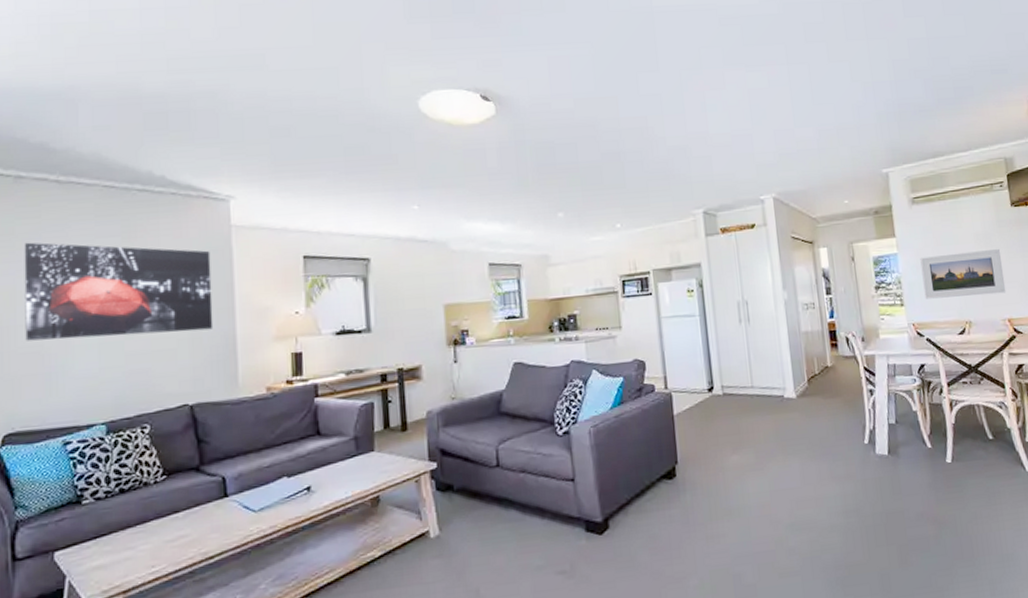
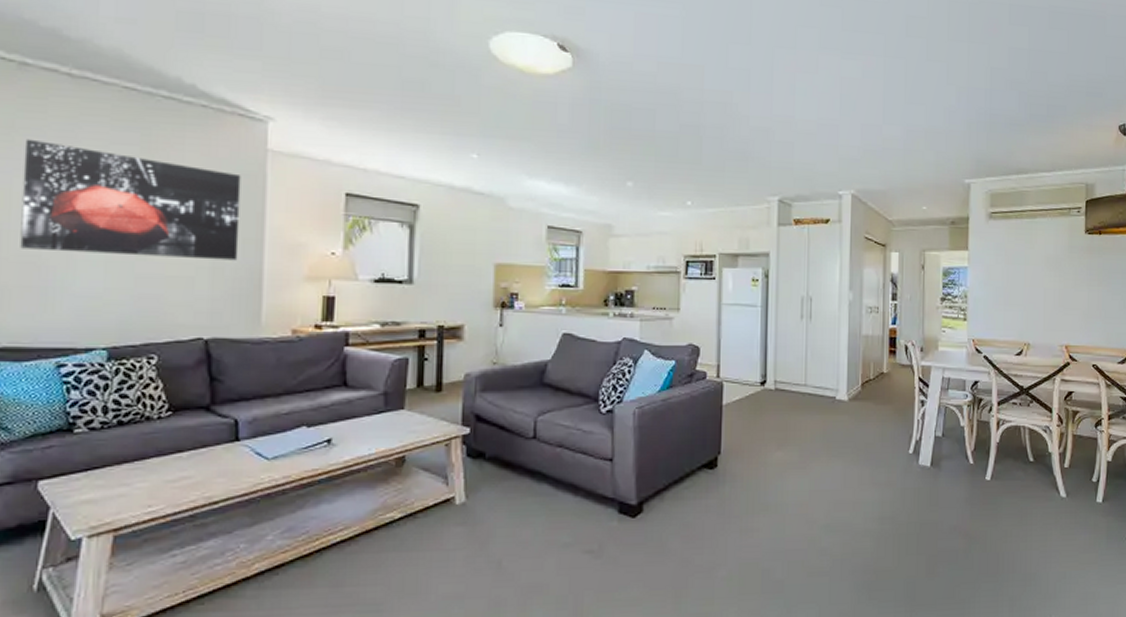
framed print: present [920,249,1006,299] -> none [988,273,1069,320]

